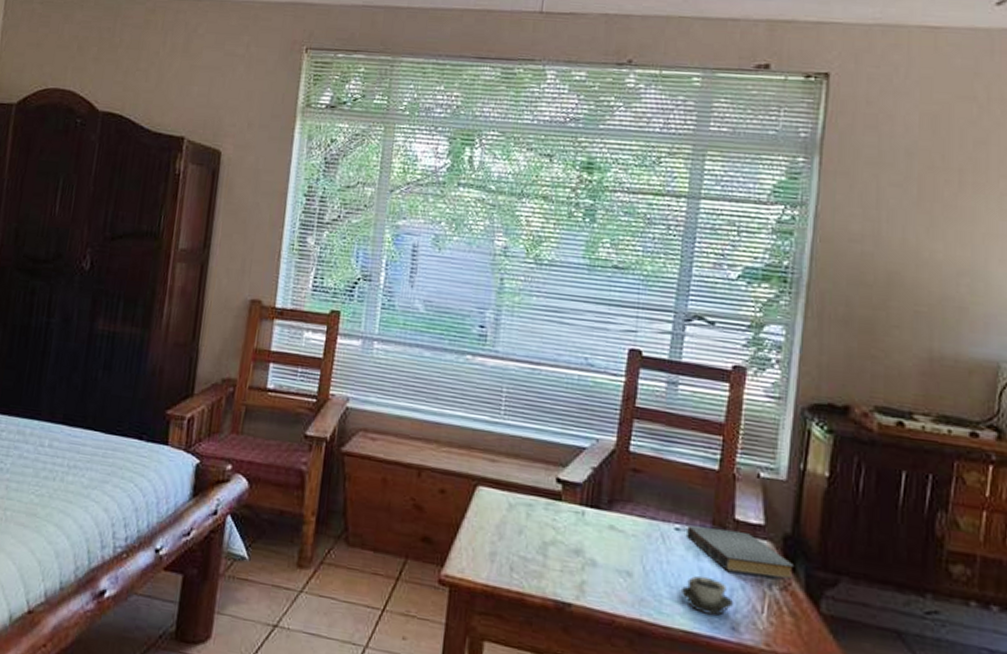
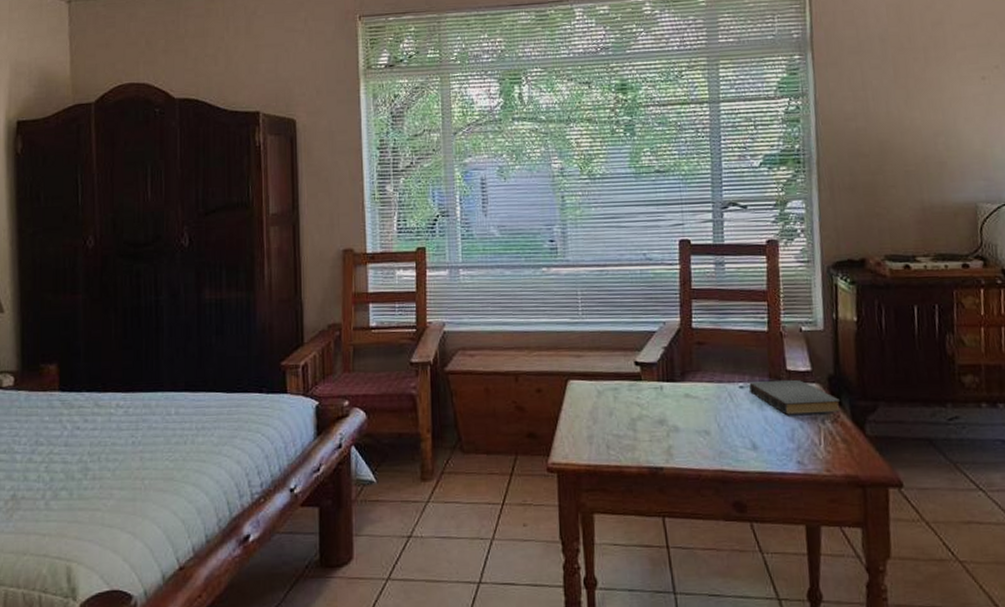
cup: present [680,575,734,616] -> none [751,423,797,455]

